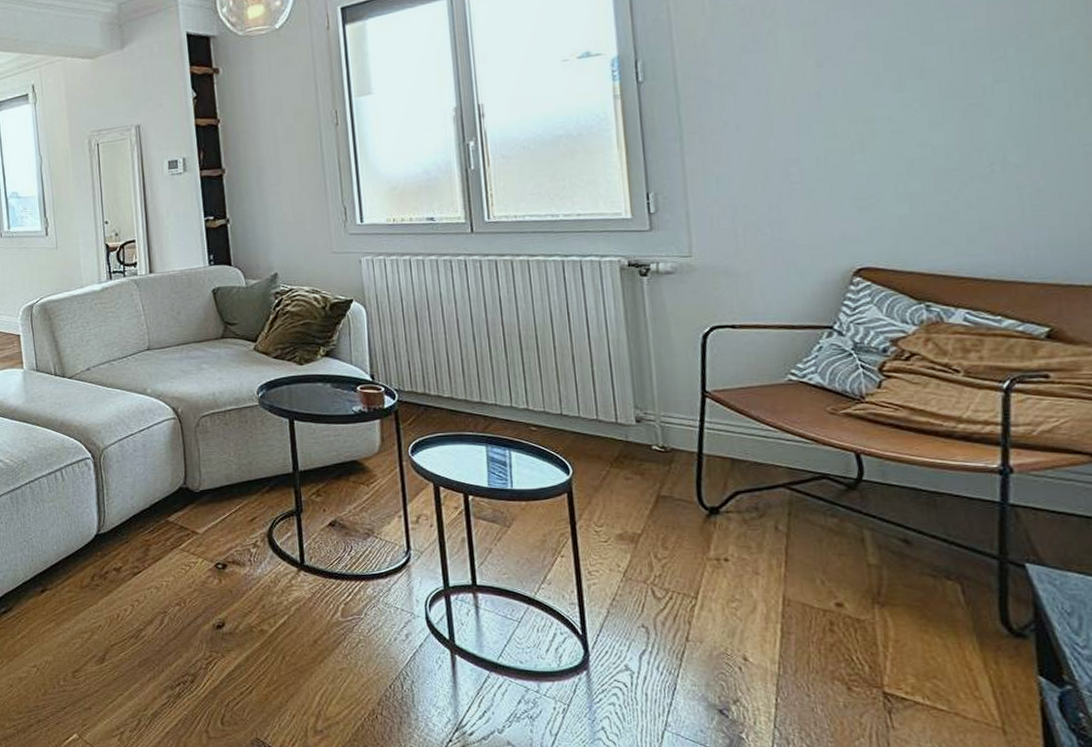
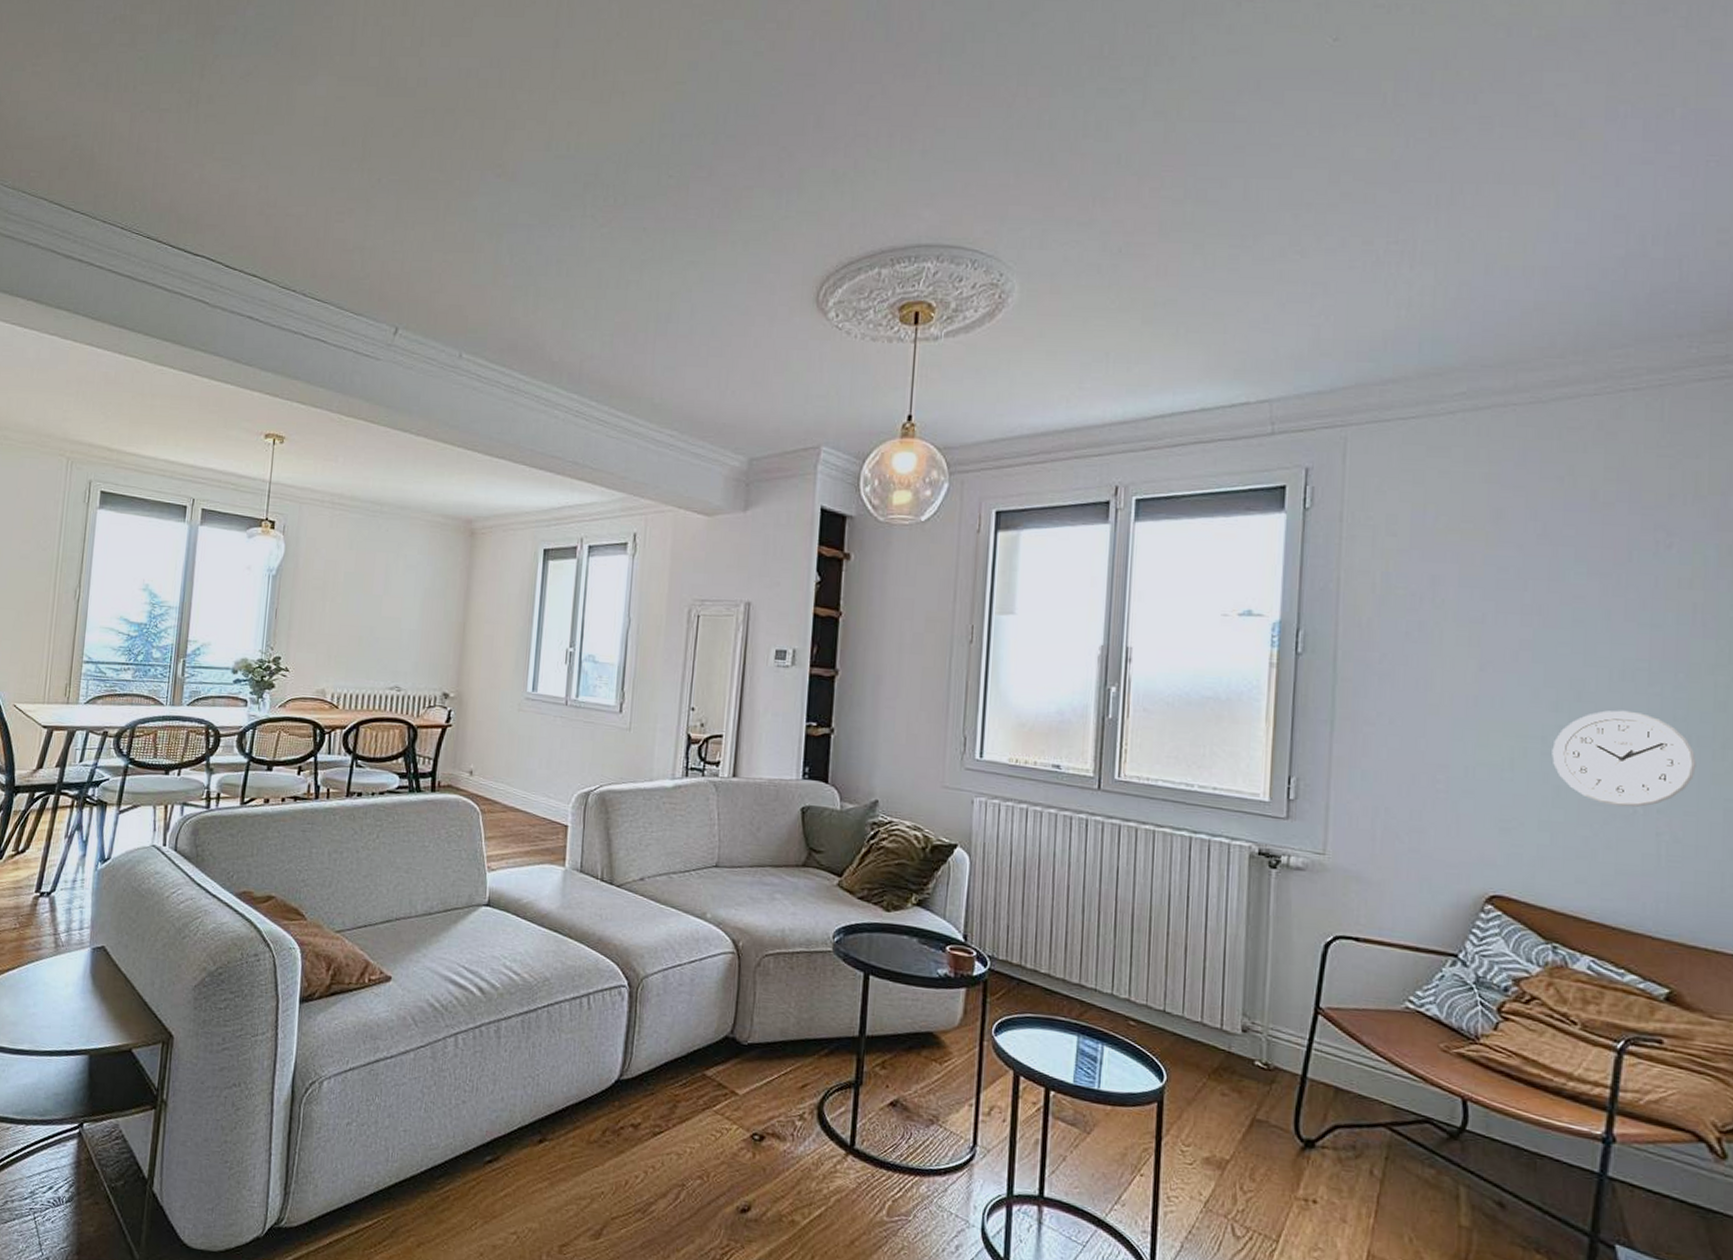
wall clock: none [900,78,1051,169] -> present [1552,710,1696,808]

